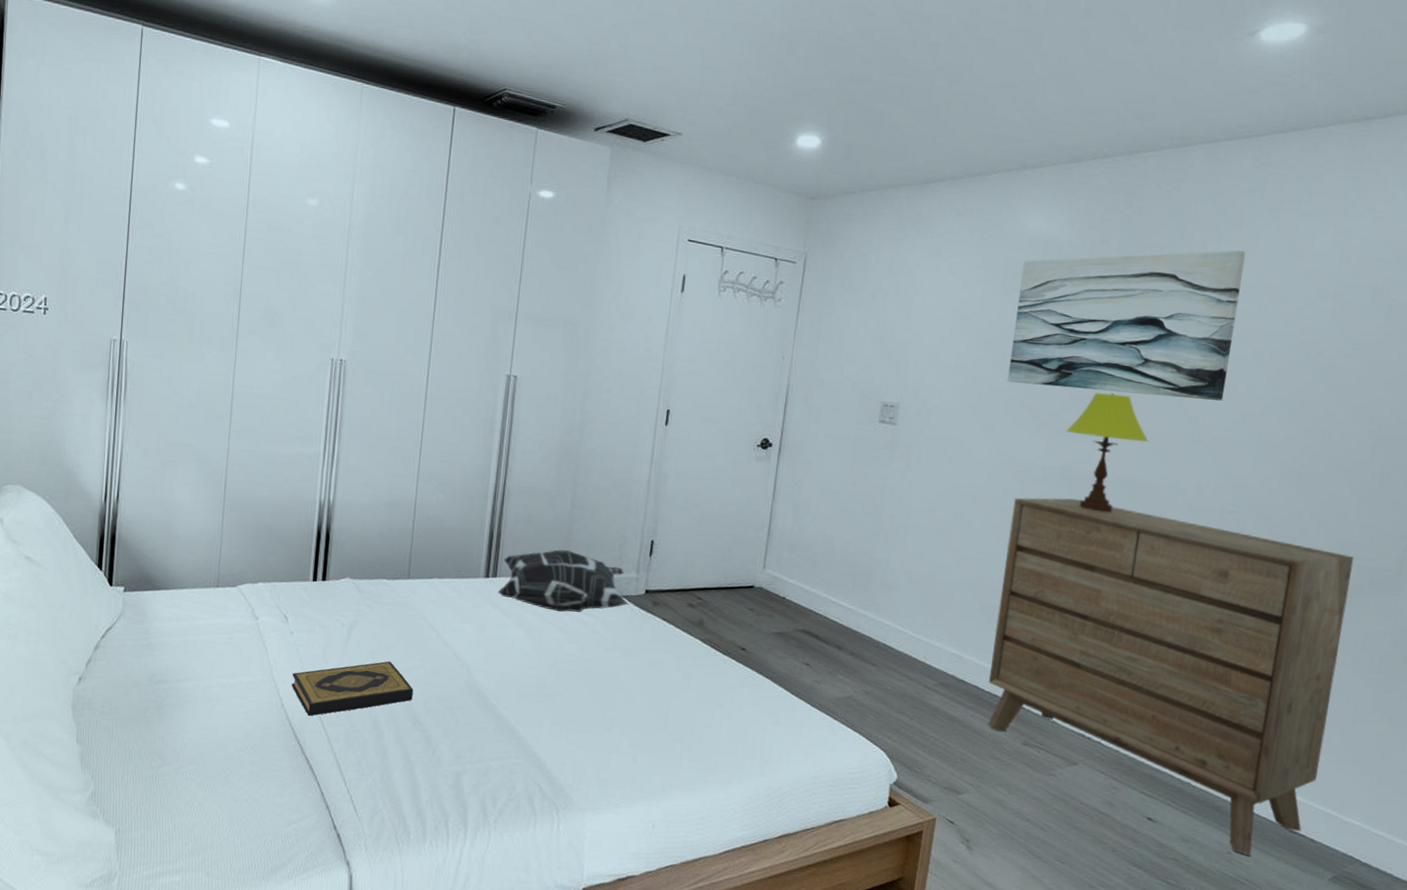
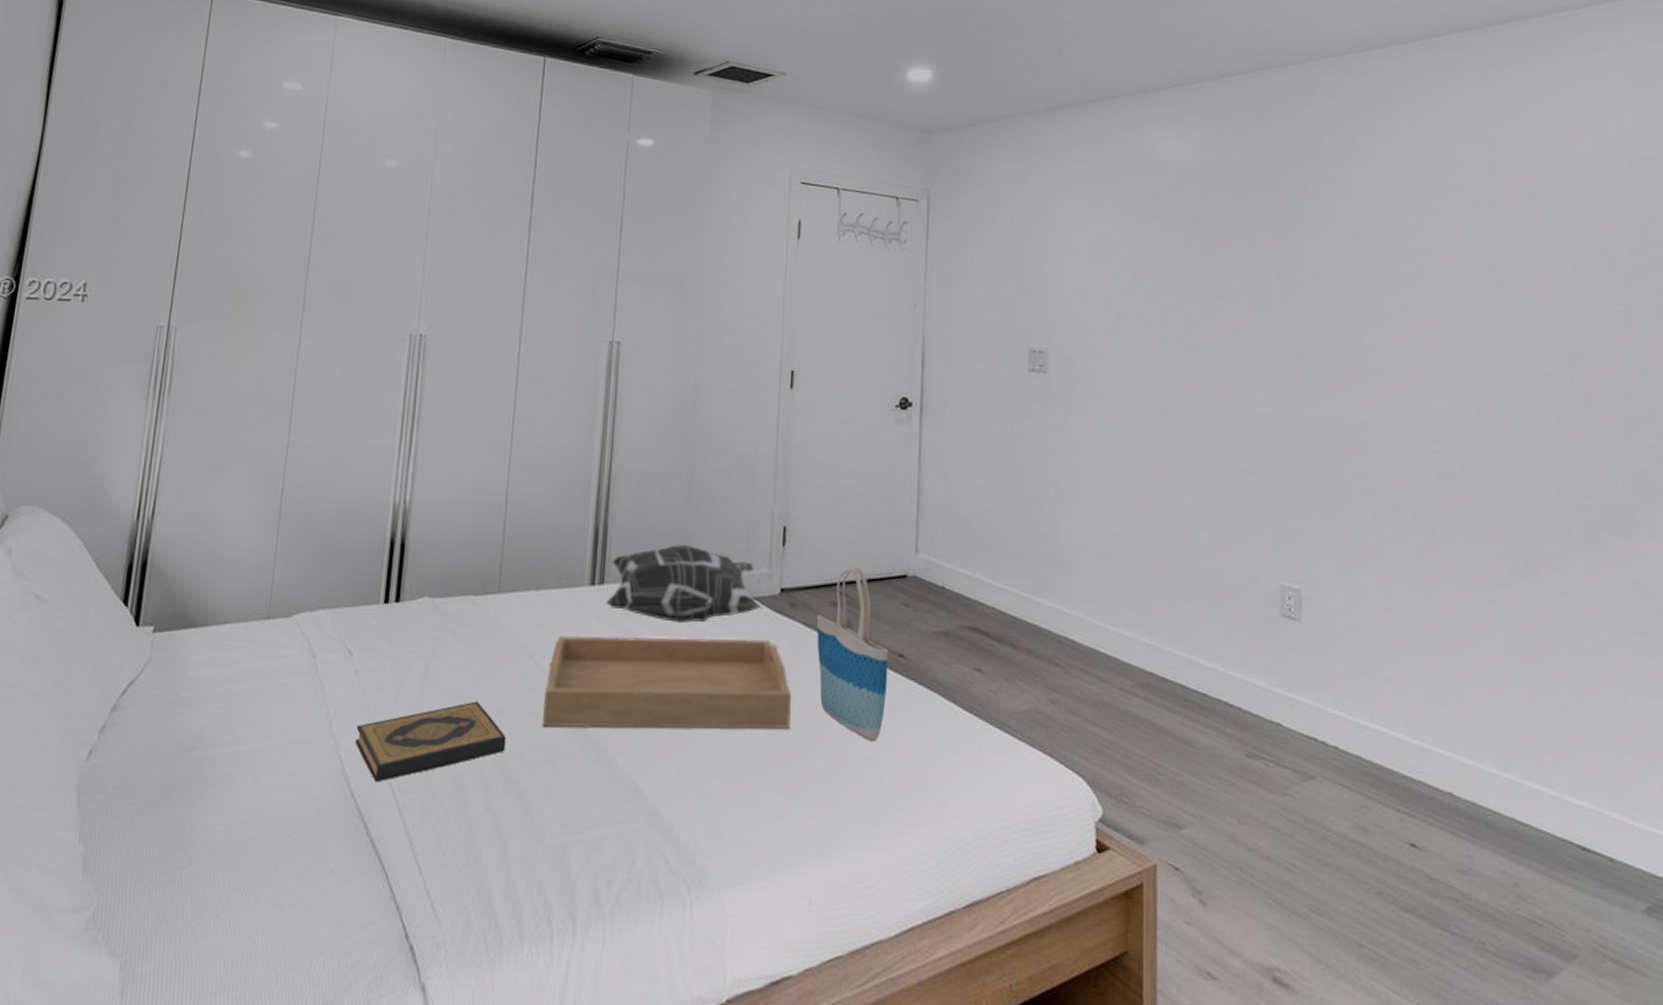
serving tray: none [443,615,649,699] -> present [543,635,791,730]
tote bag: none [672,576,733,713] -> present [816,566,889,742]
dresser: present [988,497,1354,856] -> none [1190,446,1598,888]
wall art: present [1007,250,1246,401] -> none [1160,163,1398,325]
table lamp: present [1066,392,1149,513] -> none [1235,323,1326,461]

